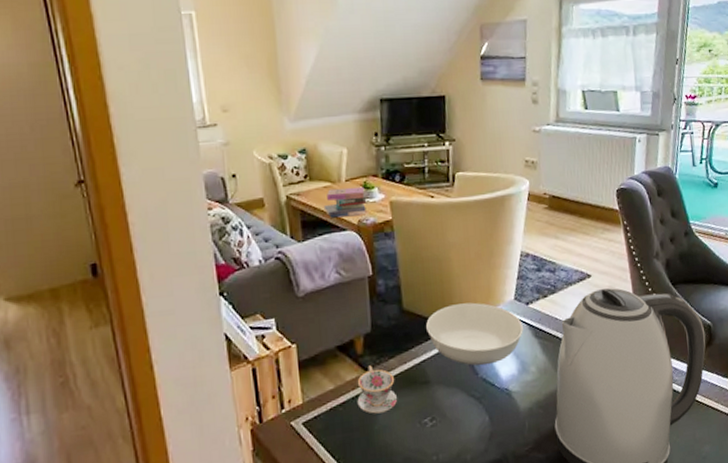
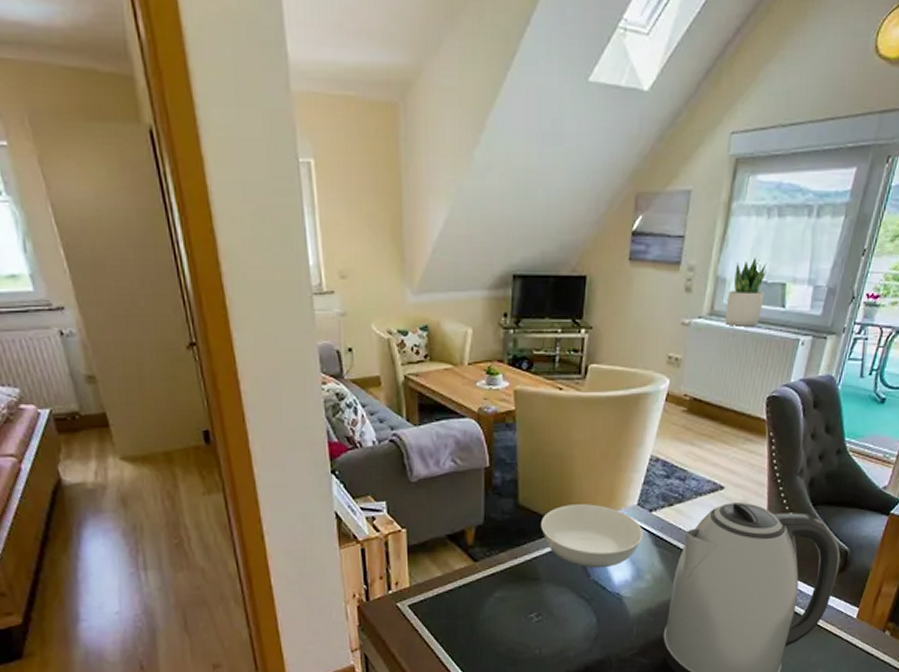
books: present [323,186,367,218] -> none [443,371,490,403]
teacup: present [357,365,397,414] -> none [464,557,504,604]
planter: none [569,72,601,130] -> present [725,258,767,326]

